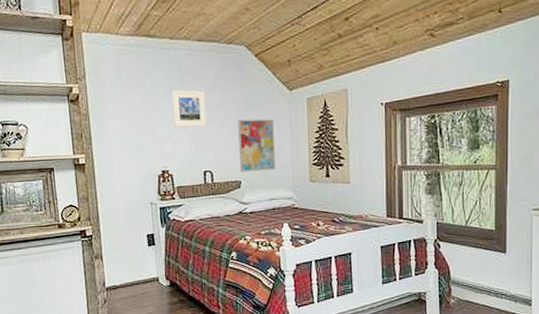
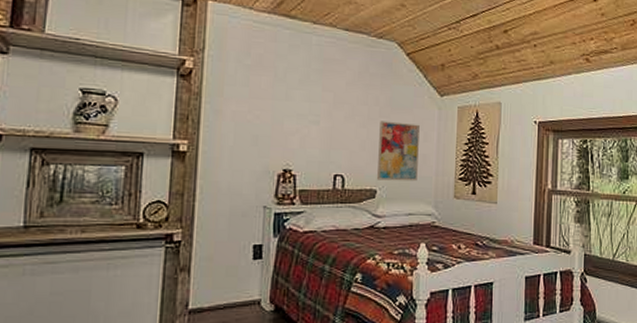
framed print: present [172,90,207,128] -> none [305,79,346,124]

